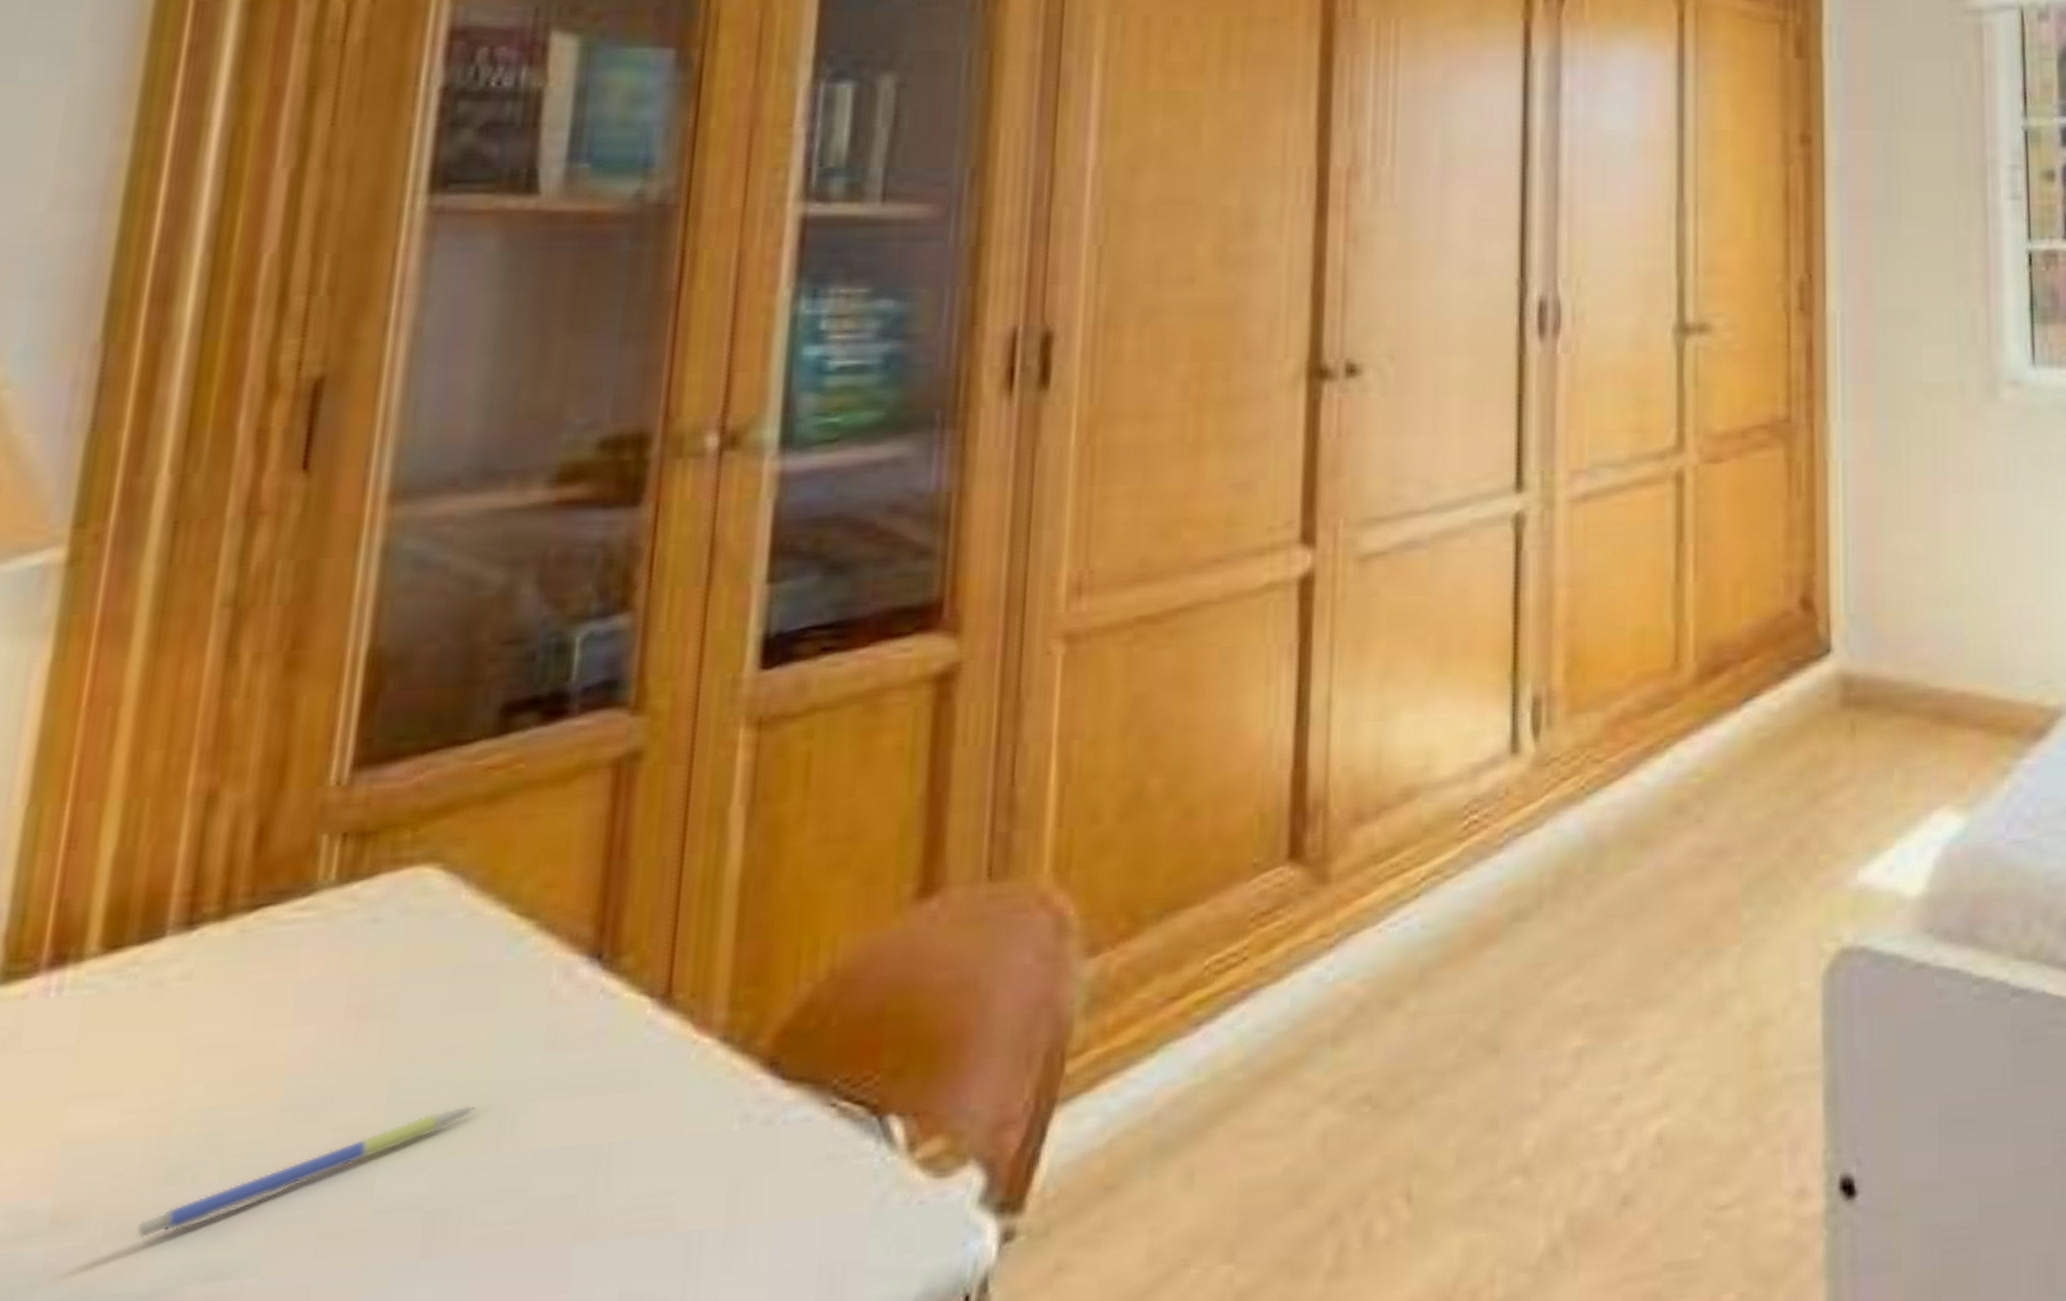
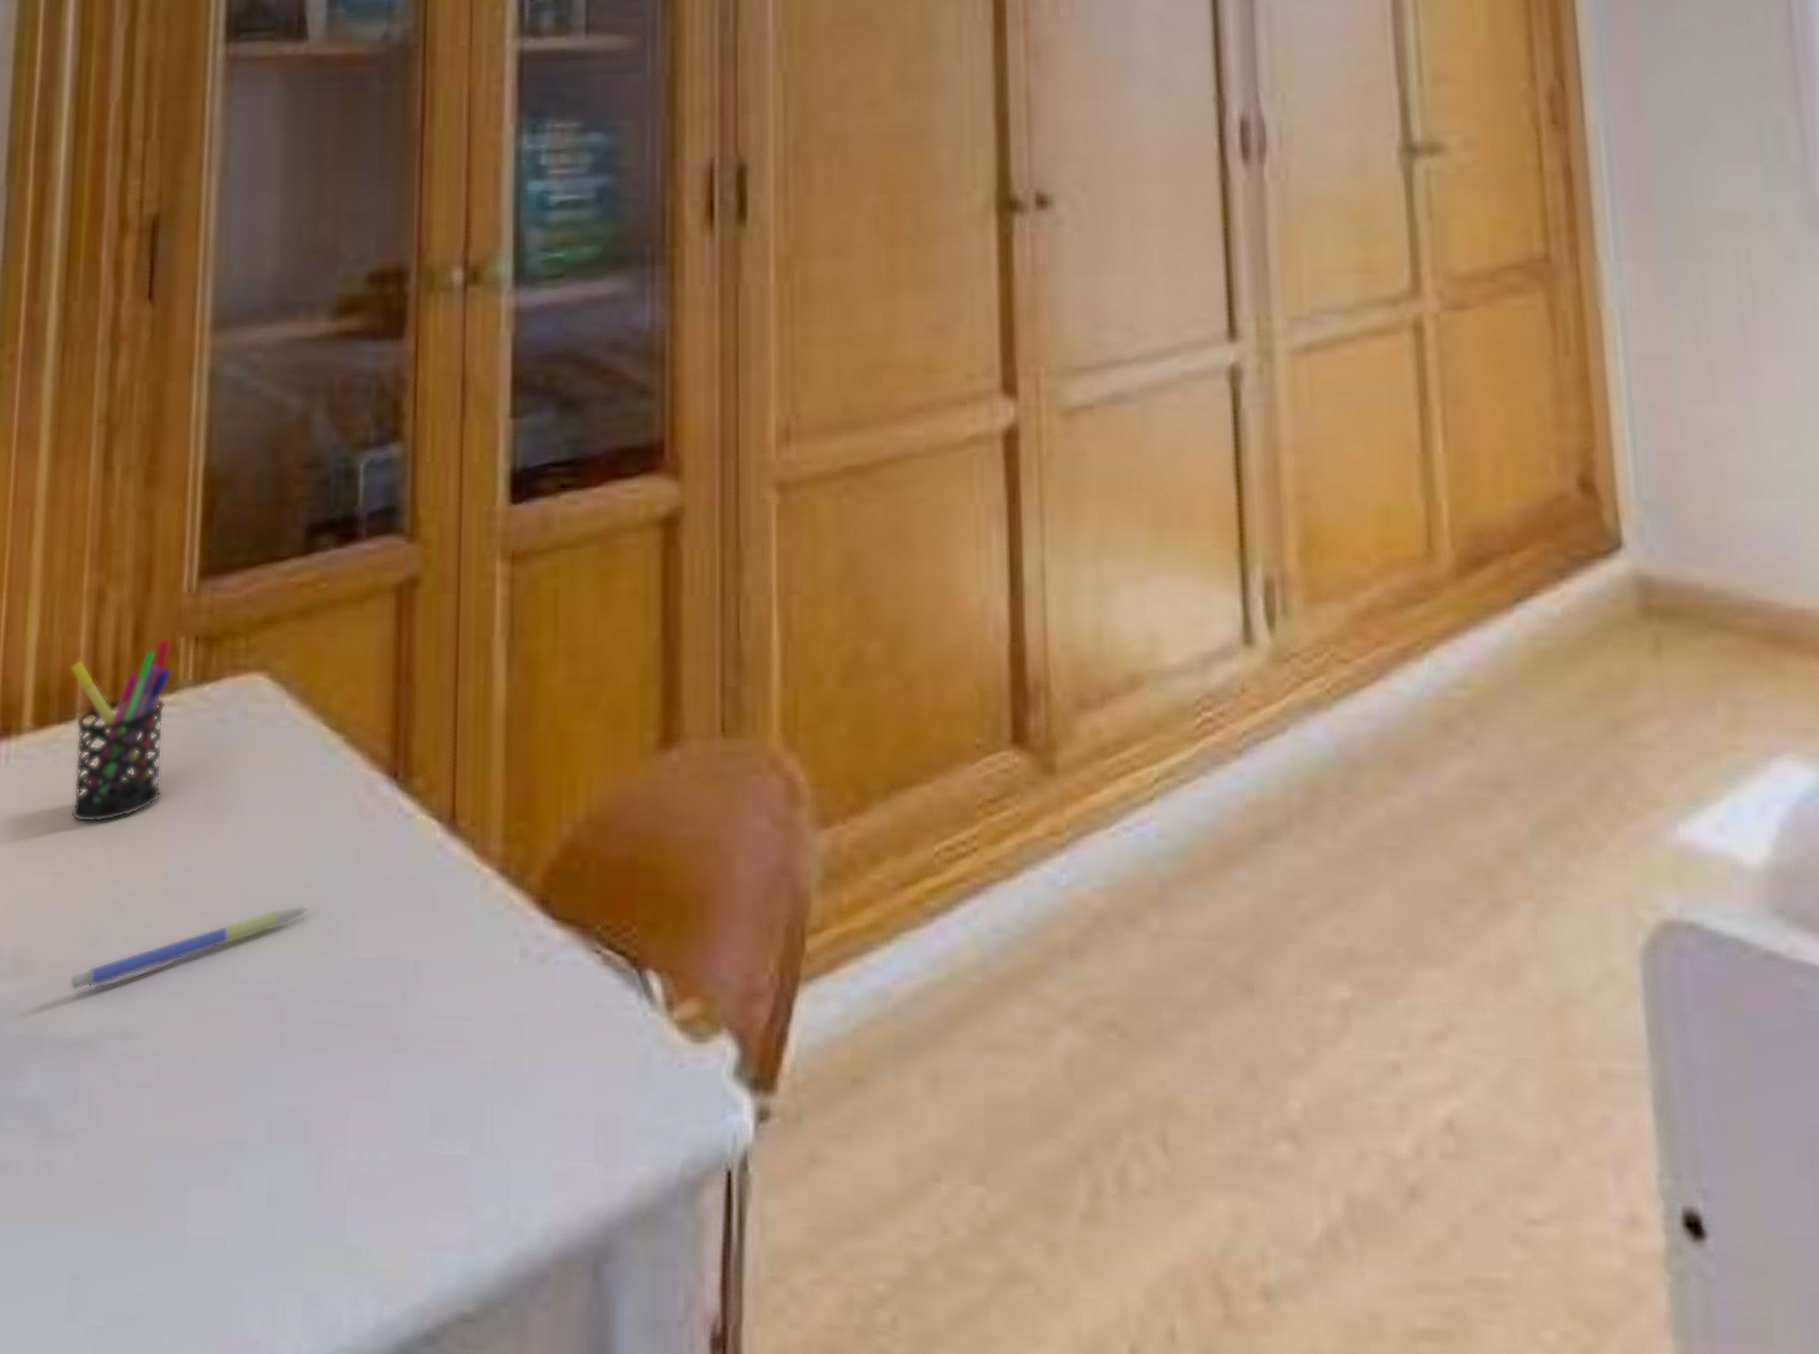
pen holder: none [151,836,309,1051] -> present [70,637,171,824]

